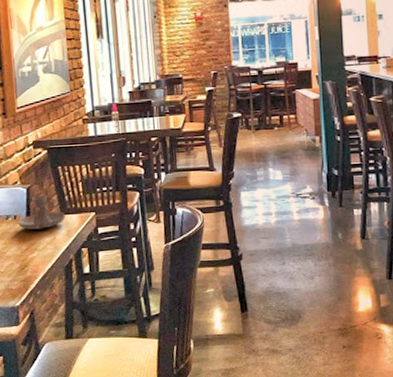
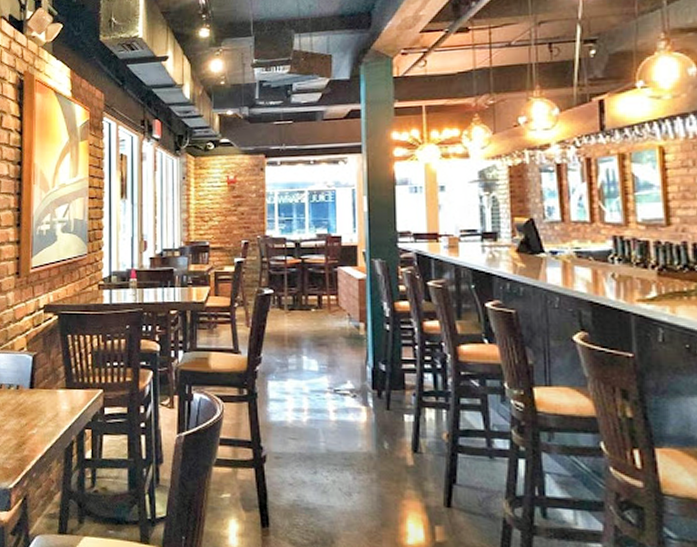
candle holder: present [18,195,66,230] -> none [20,365,71,403]

